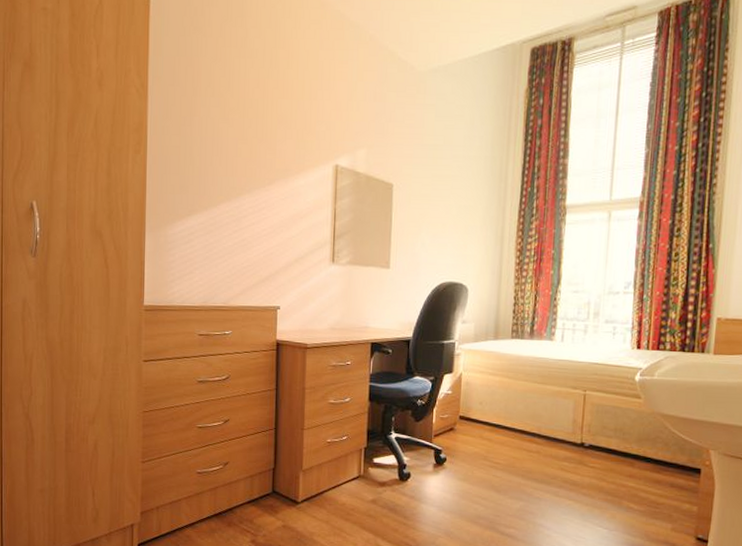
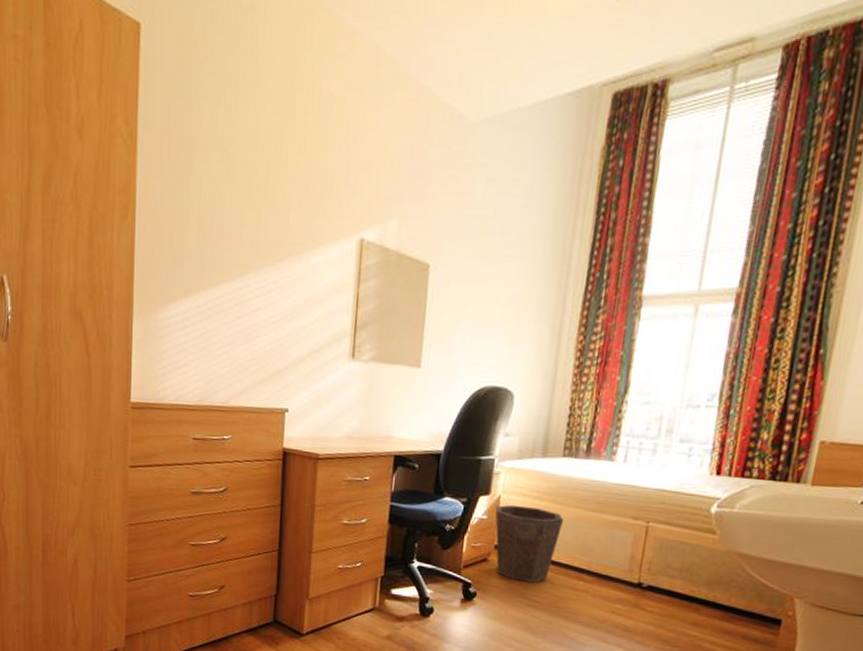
waste bin: none [458,380,516,447] -> present [495,504,564,583]

